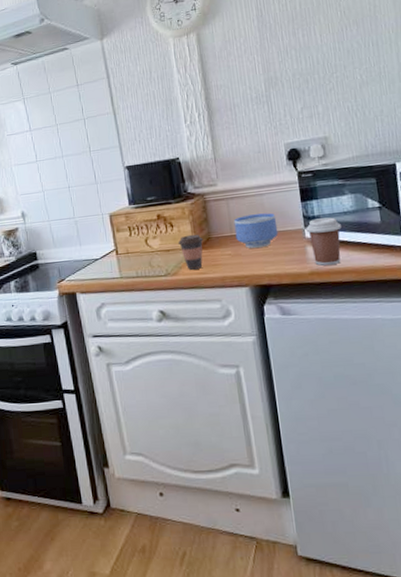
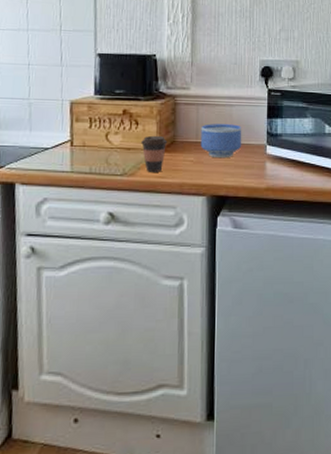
coffee cup: present [306,217,342,266] -> none [268,137,300,183]

